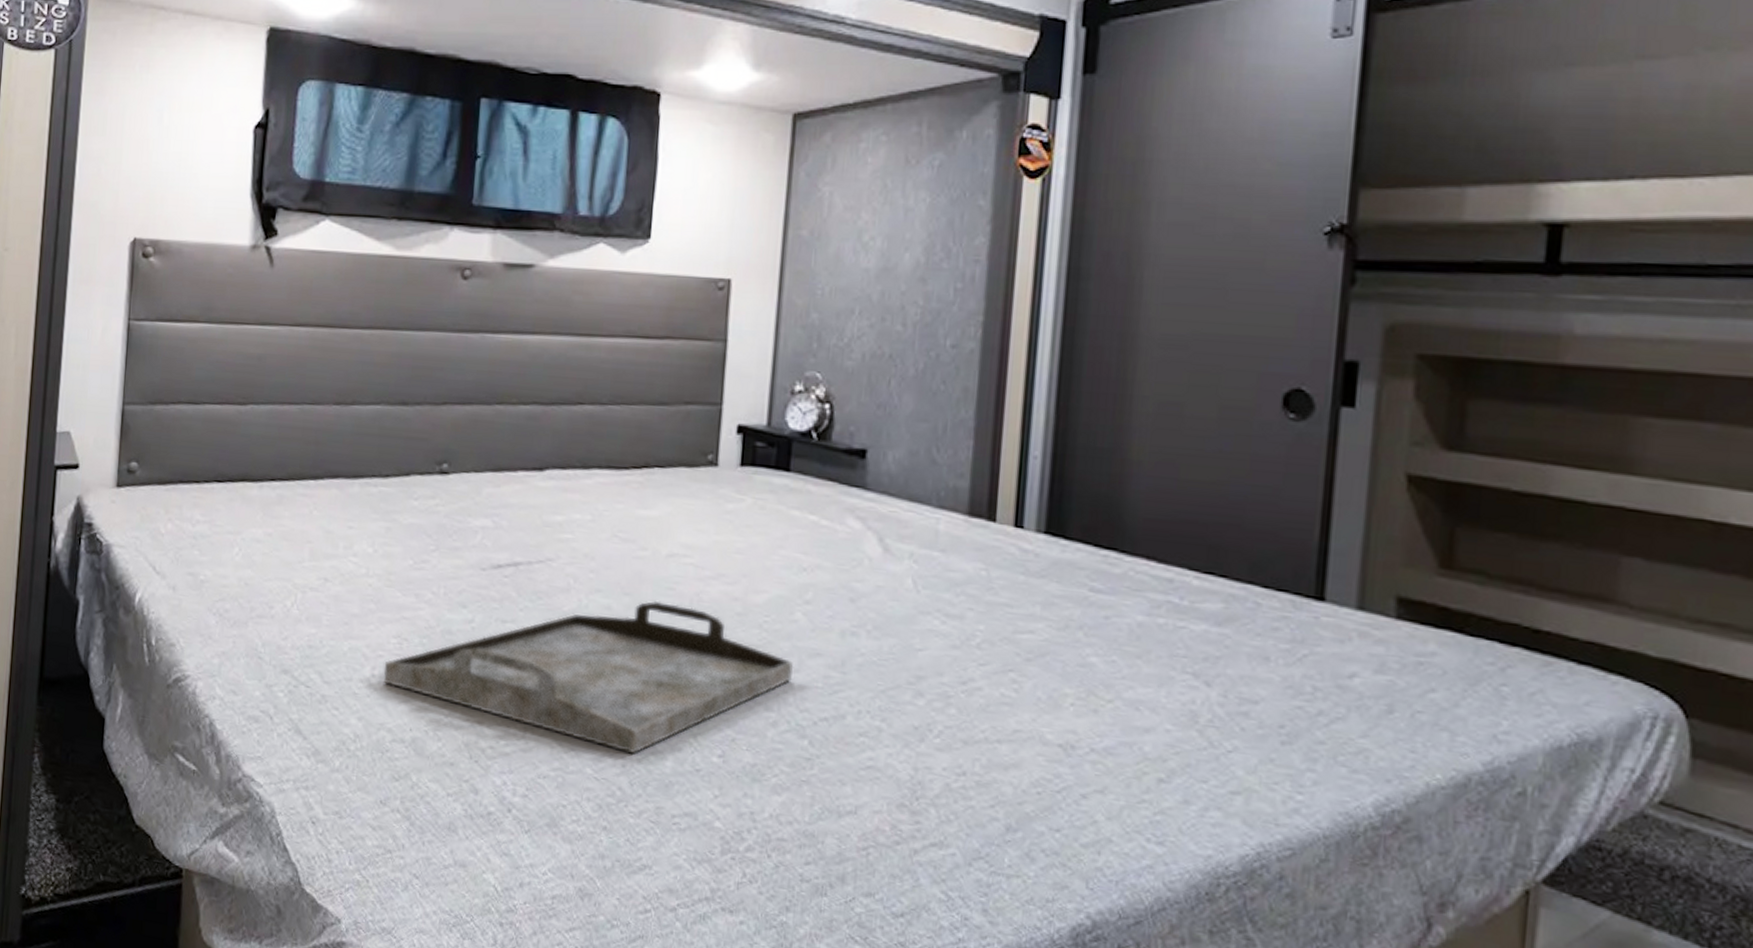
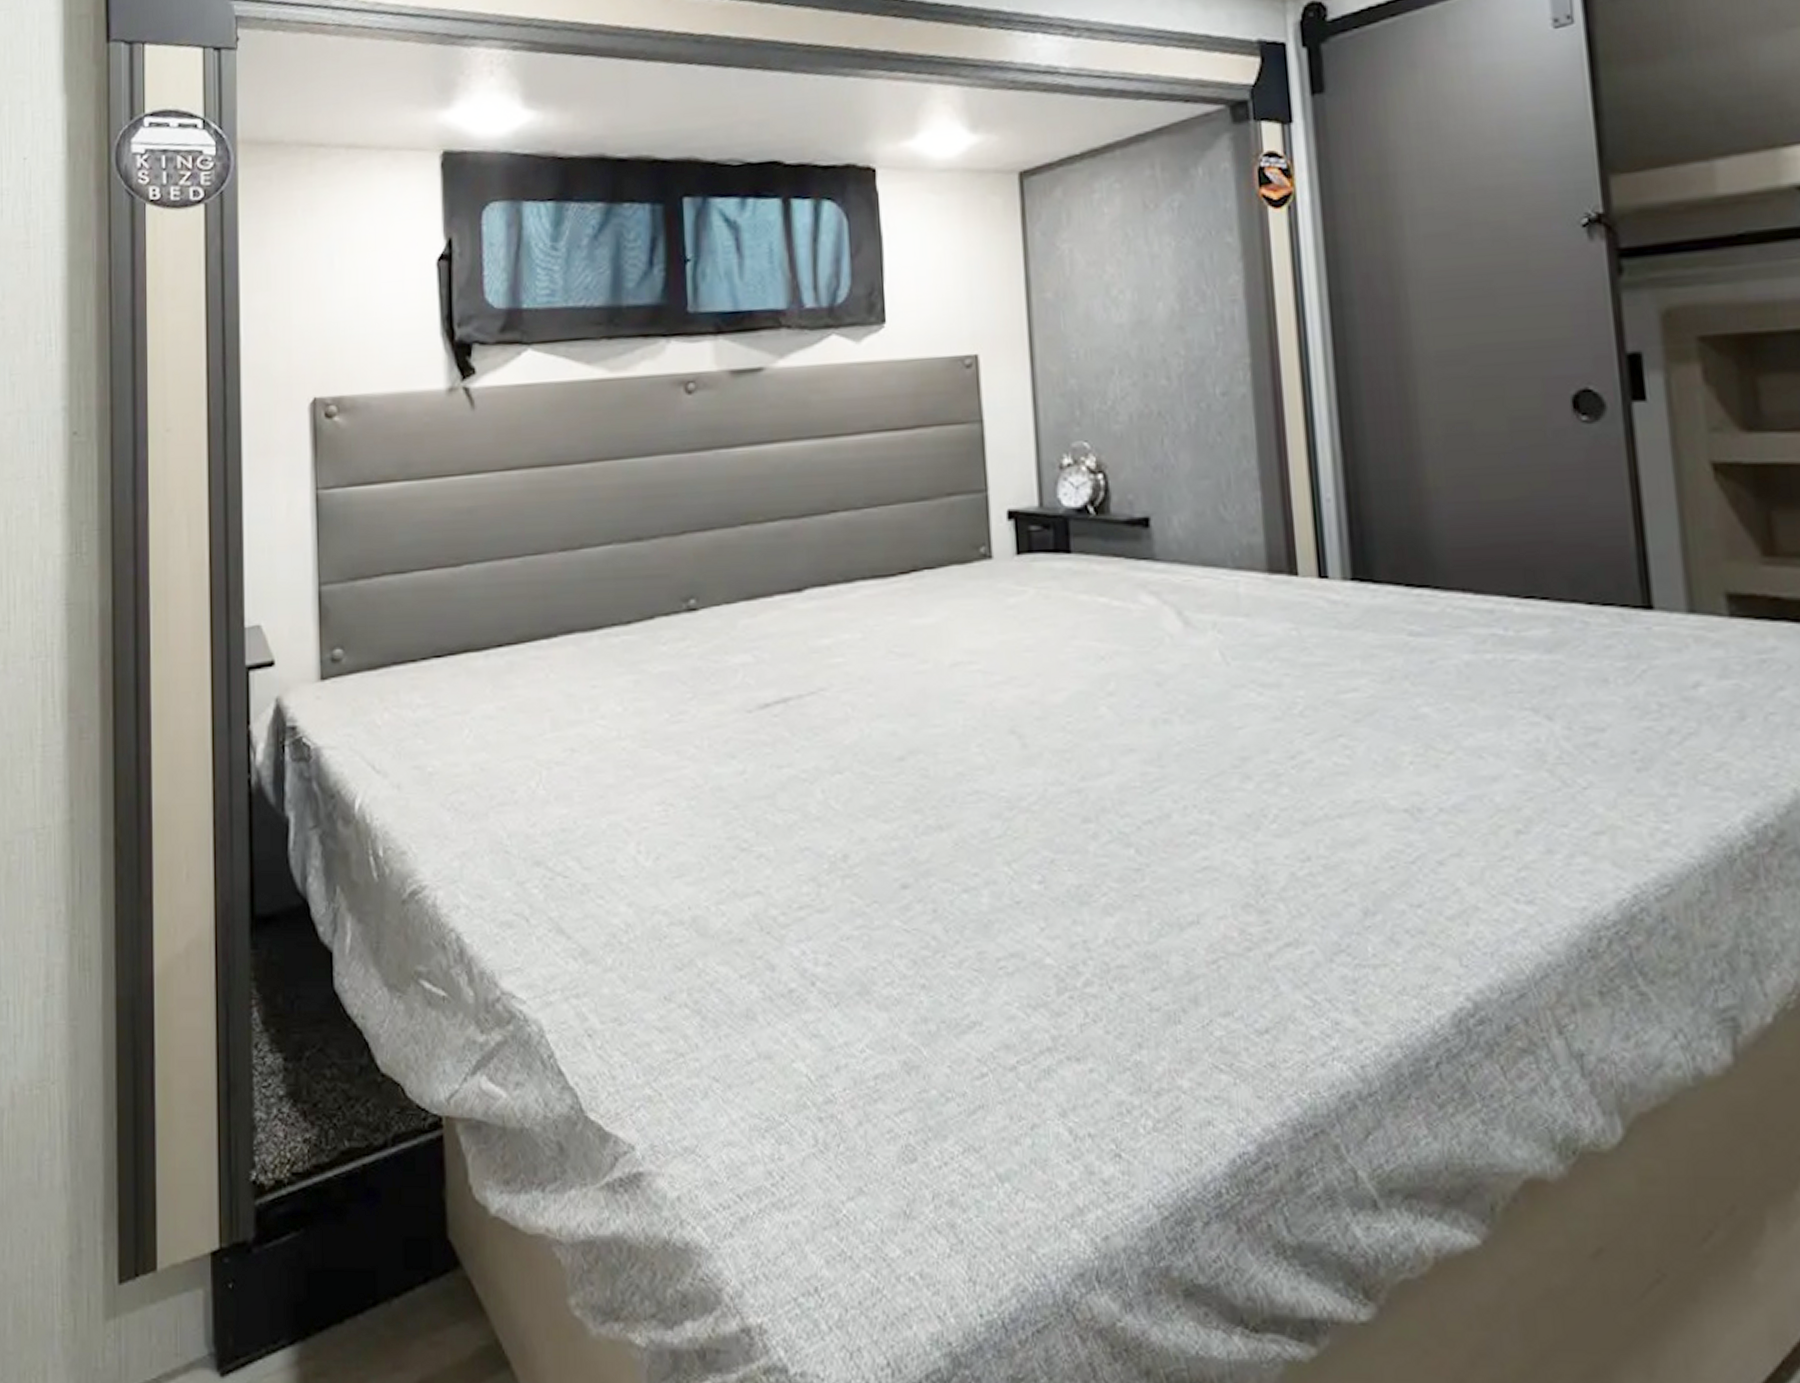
serving tray: present [383,600,794,754] -> none [650,717,1108,896]

